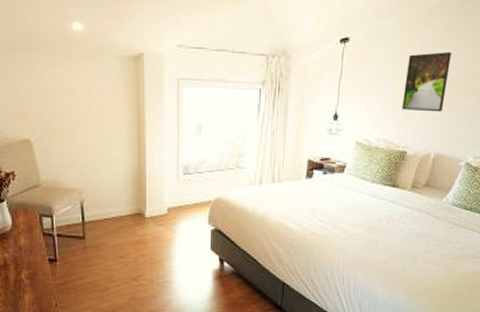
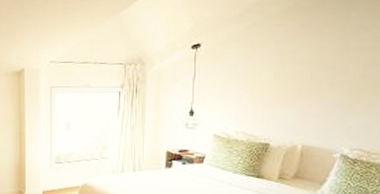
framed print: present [402,51,452,112] -> none [261,47,311,105]

